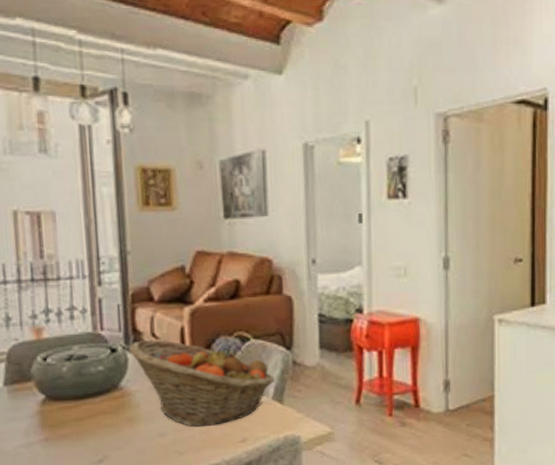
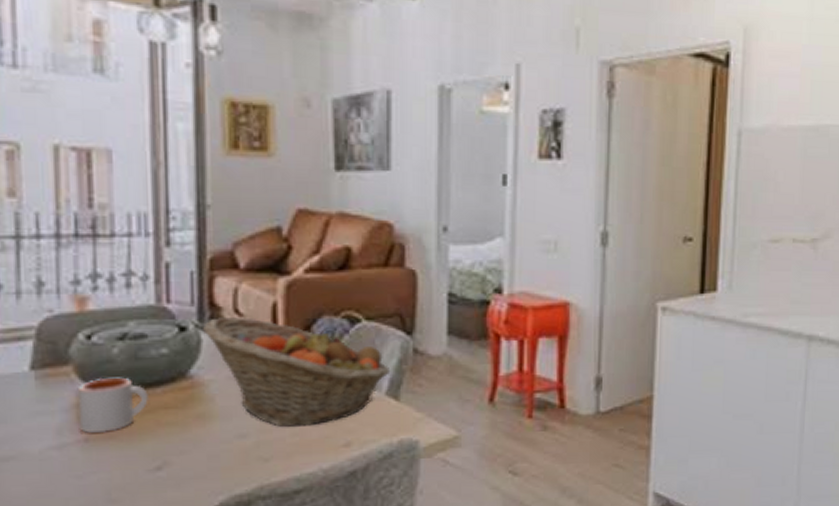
mug: none [38,390,92,434] -> present [77,377,150,434]

